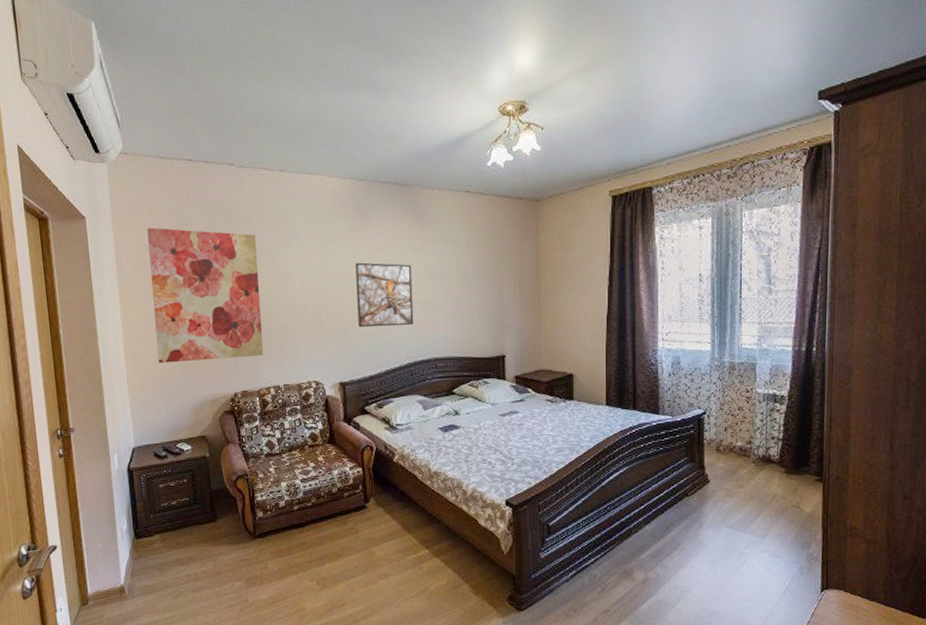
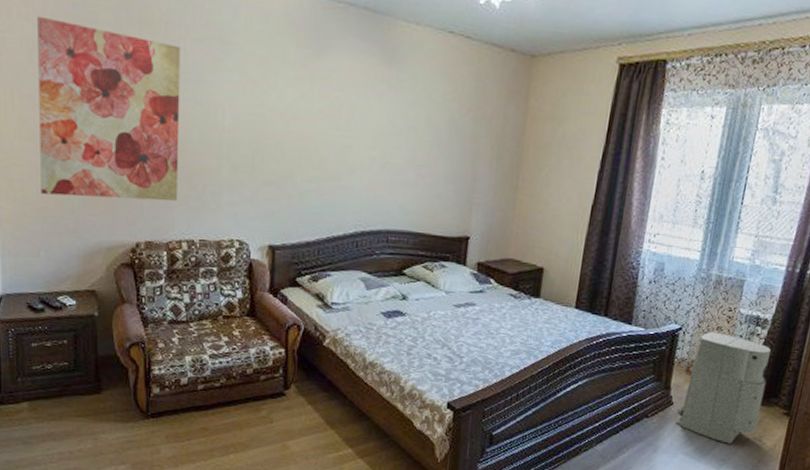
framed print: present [355,262,414,328] -> none [299,101,372,187]
air purifier: none [715,412,794,514] -> present [677,331,771,444]

